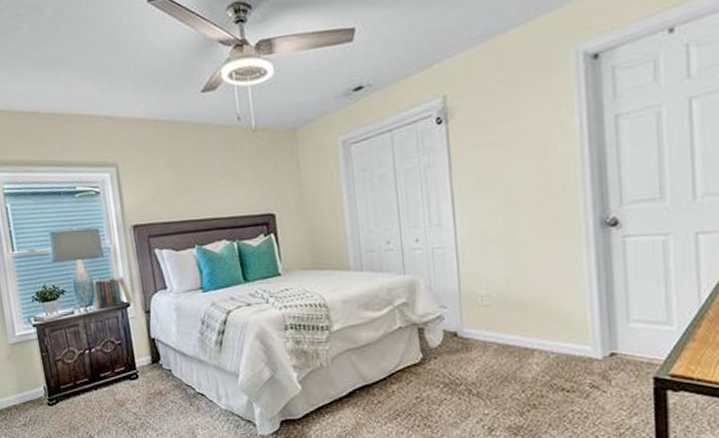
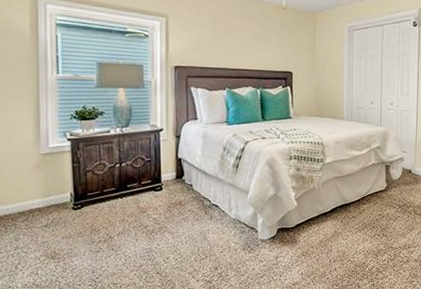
books: present [93,275,133,309] -> none [132,105,166,131]

